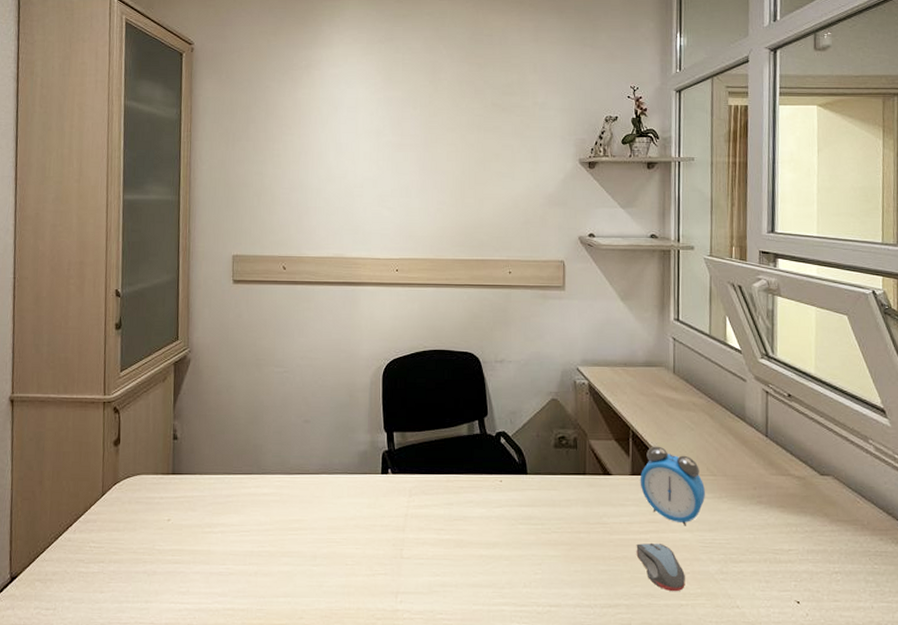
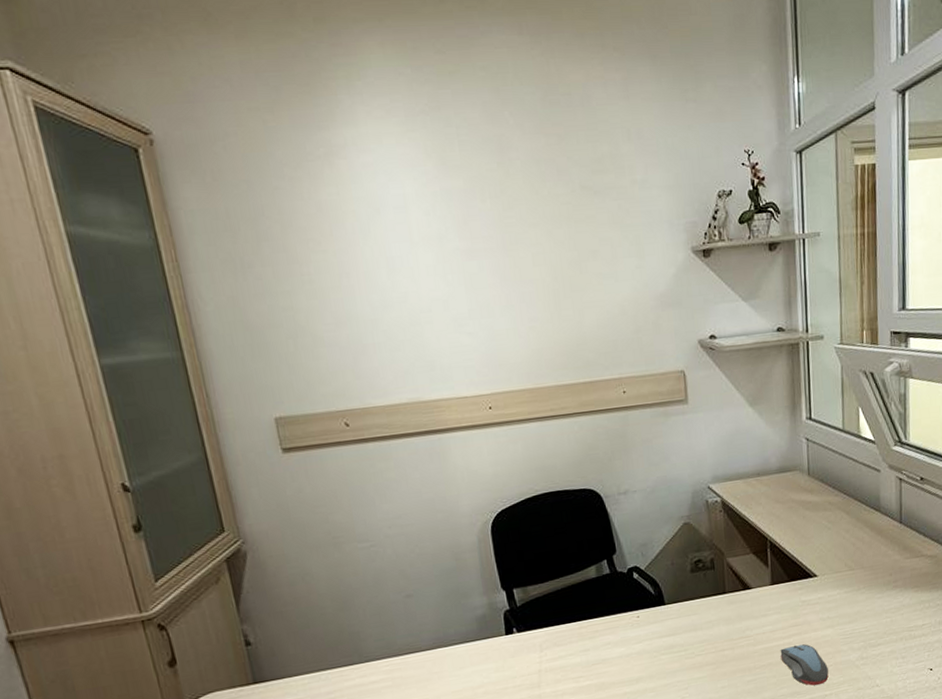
alarm clock: present [640,446,705,526] -> none [780,551,844,623]

